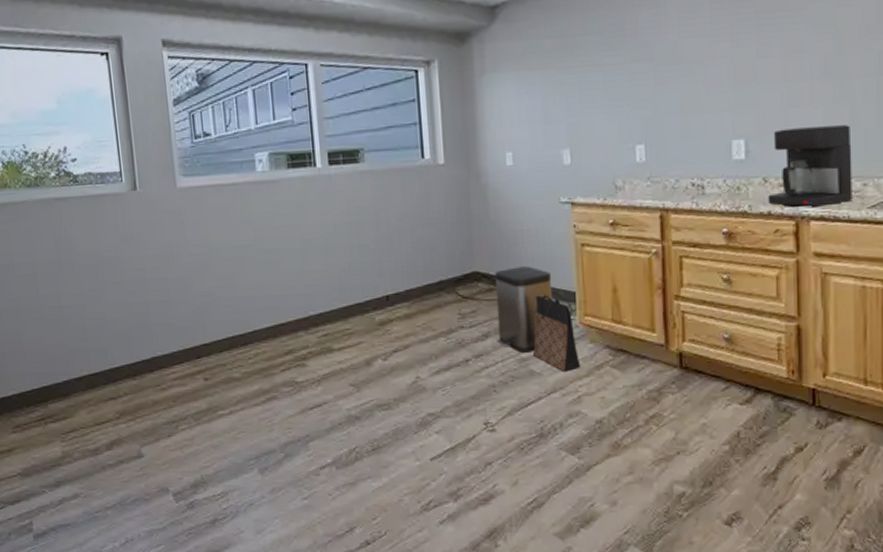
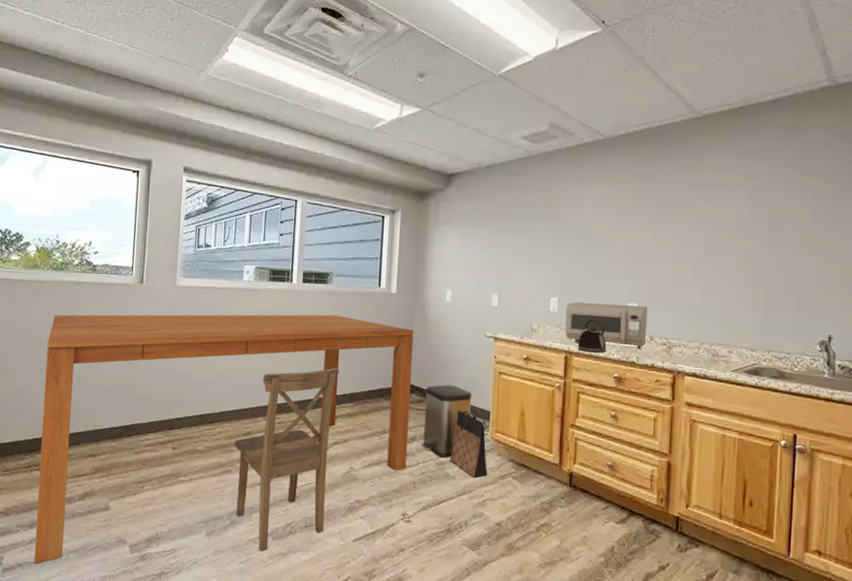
dining table: none [36,199,483,526] -> present [33,314,414,565]
dining chair: none [275,262,394,484] -> present [234,367,339,552]
microwave: none [656,140,760,197] -> present [565,301,648,349]
kettle: none [674,164,710,208] -> present [577,318,607,354]
coffee maker: present [768,125,852,208] -> none [652,299,722,366]

